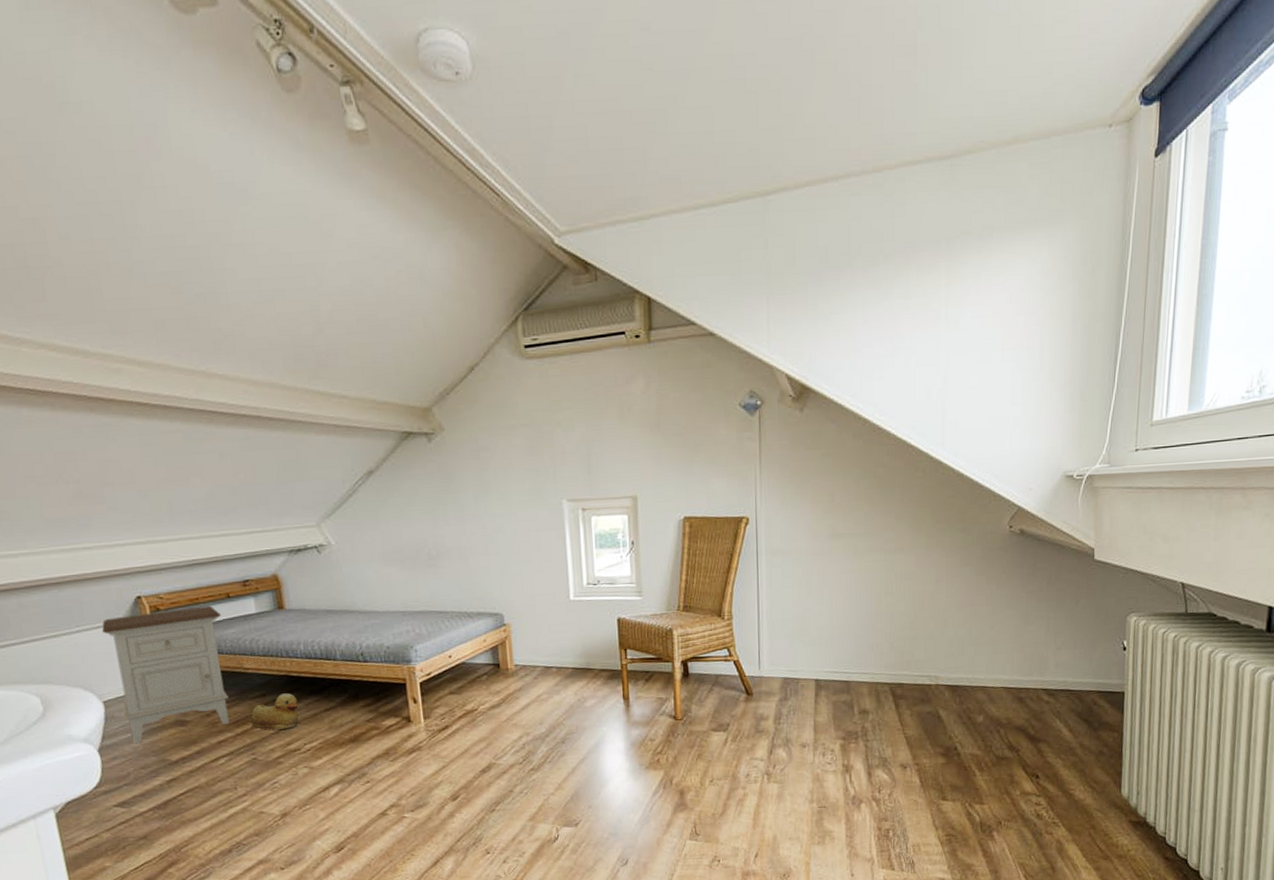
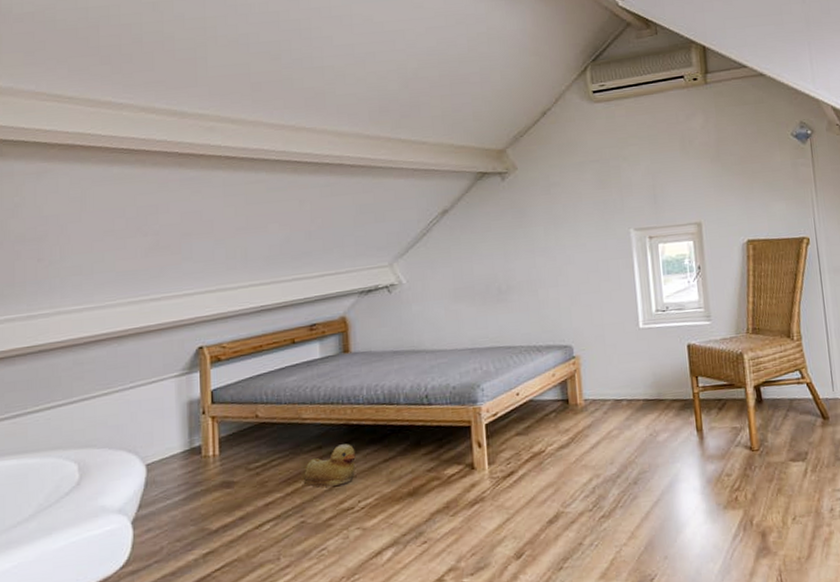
nightstand: present [101,605,230,744] -> none [156,352,283,512]

